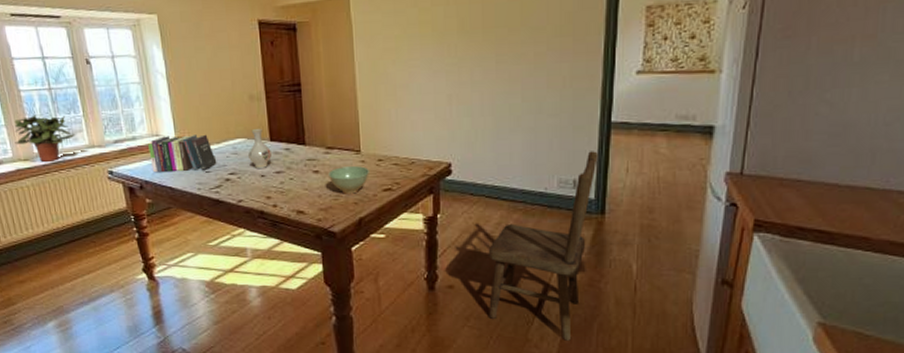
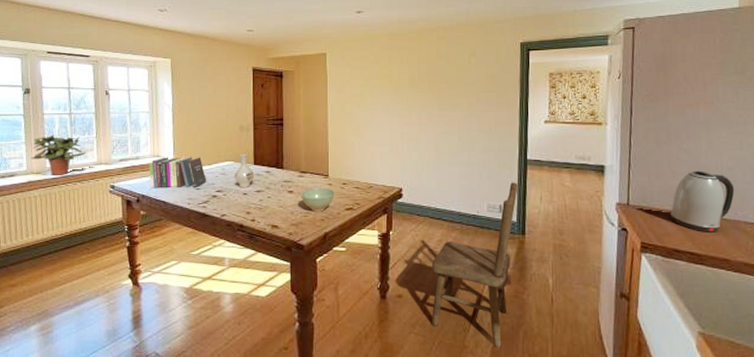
kettle: none [796,128,891,206] -> present [670,171,735,233]

